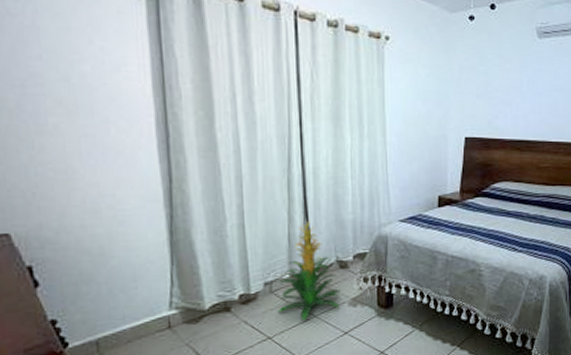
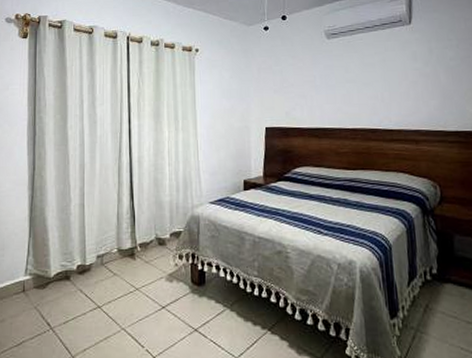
indoor plant: present [277,220,341,321] -> none [106,201,159,293]

